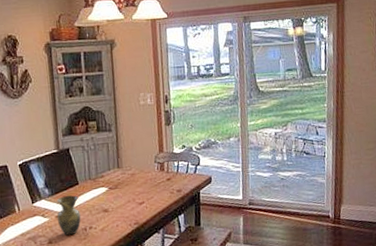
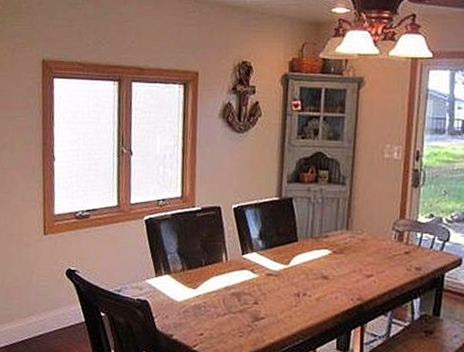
vase: present [56,195,81,235] -> none [267,252,296,299]

